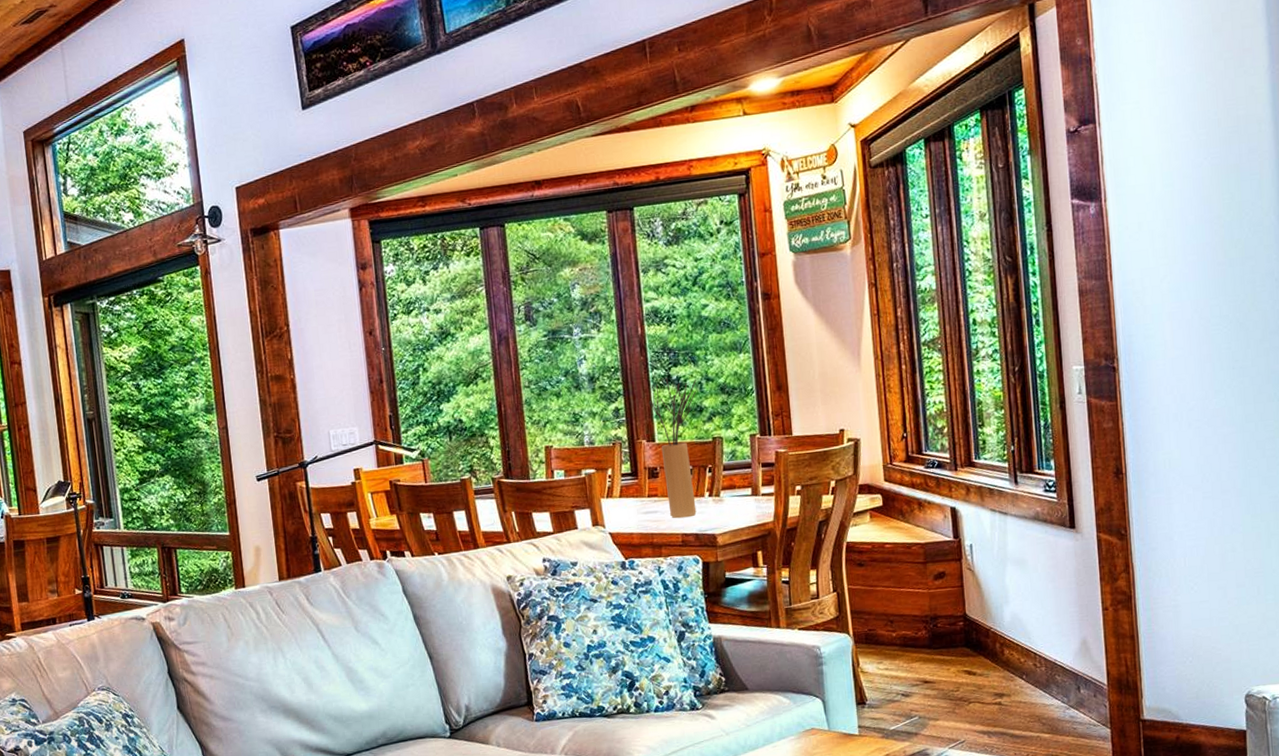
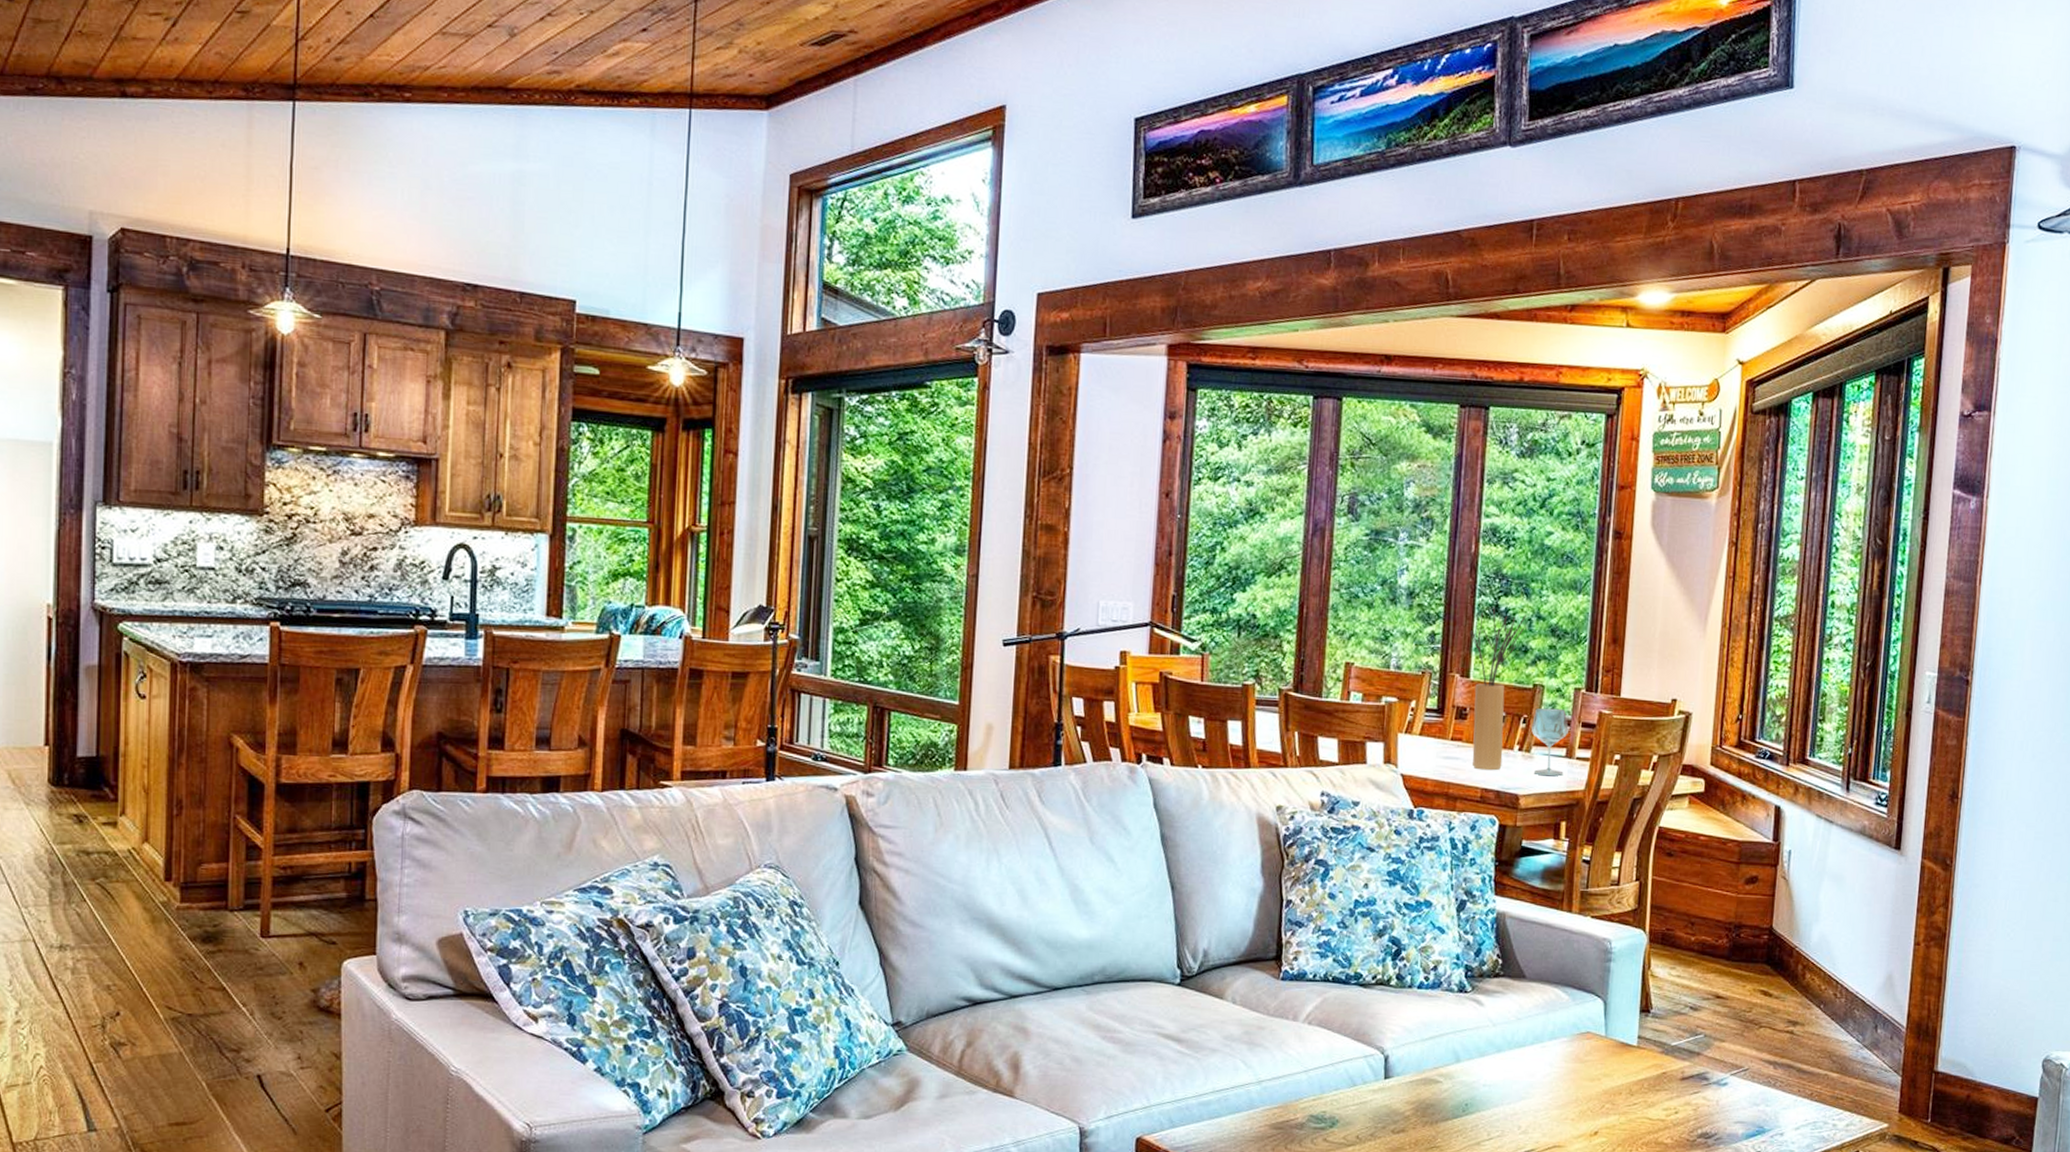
wine glass: none [717,454,753,514] -> present [1531,707,1569,776]

